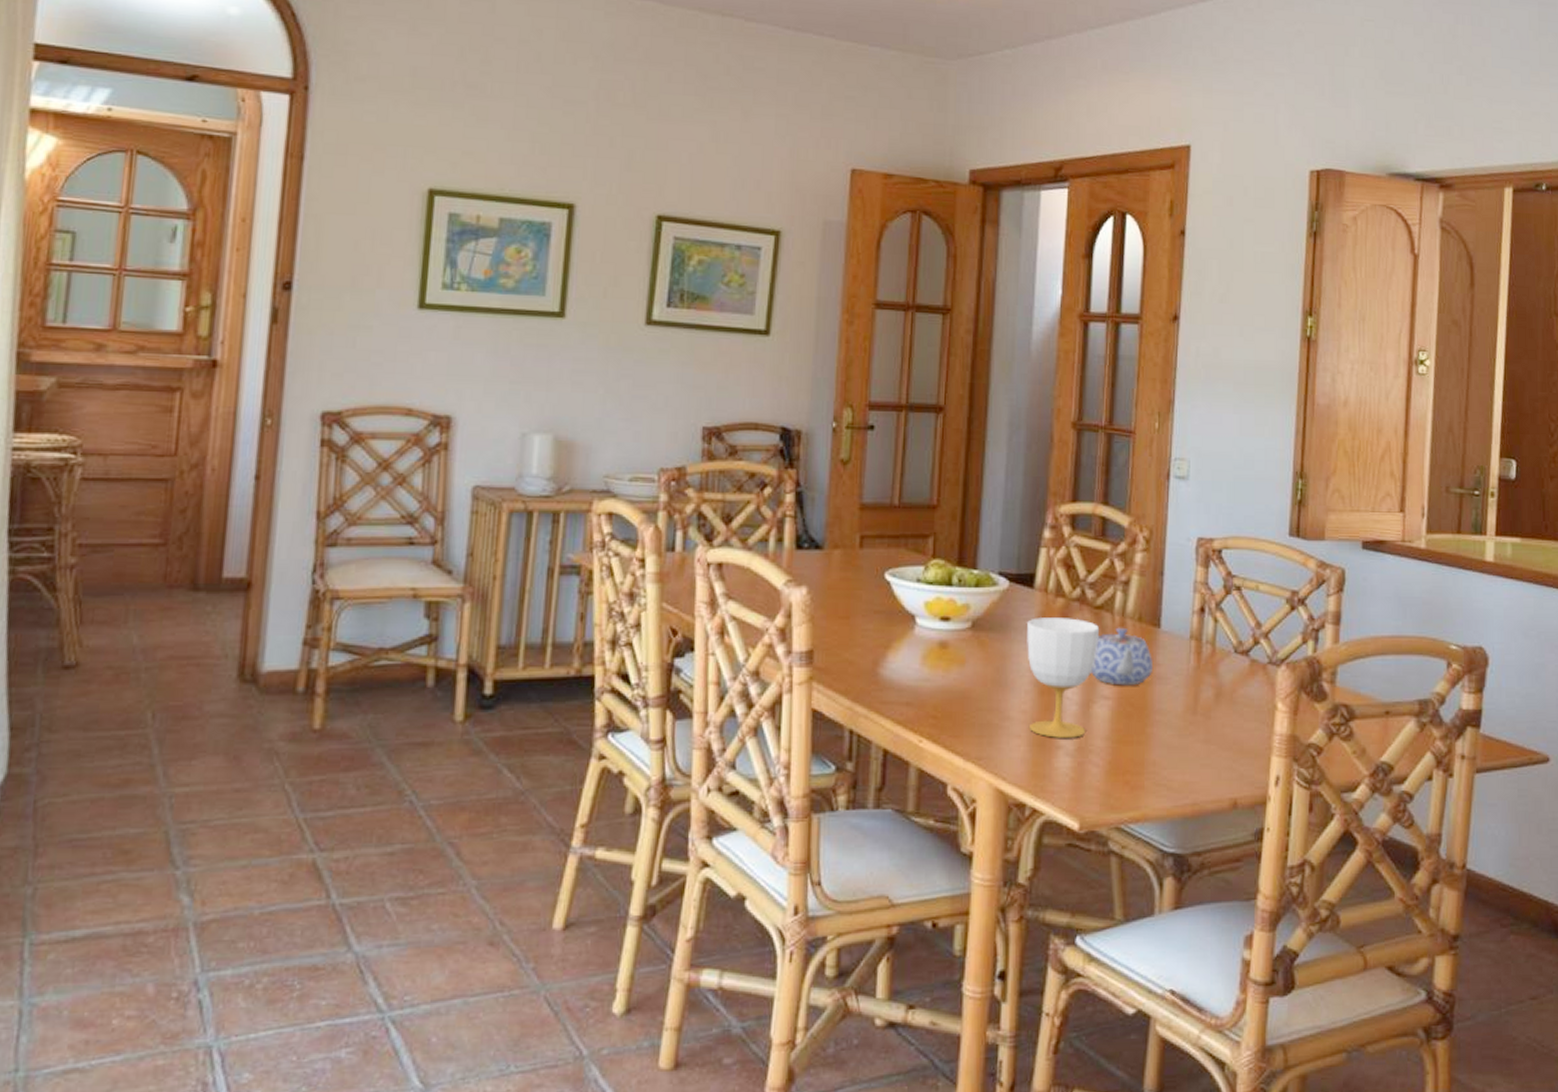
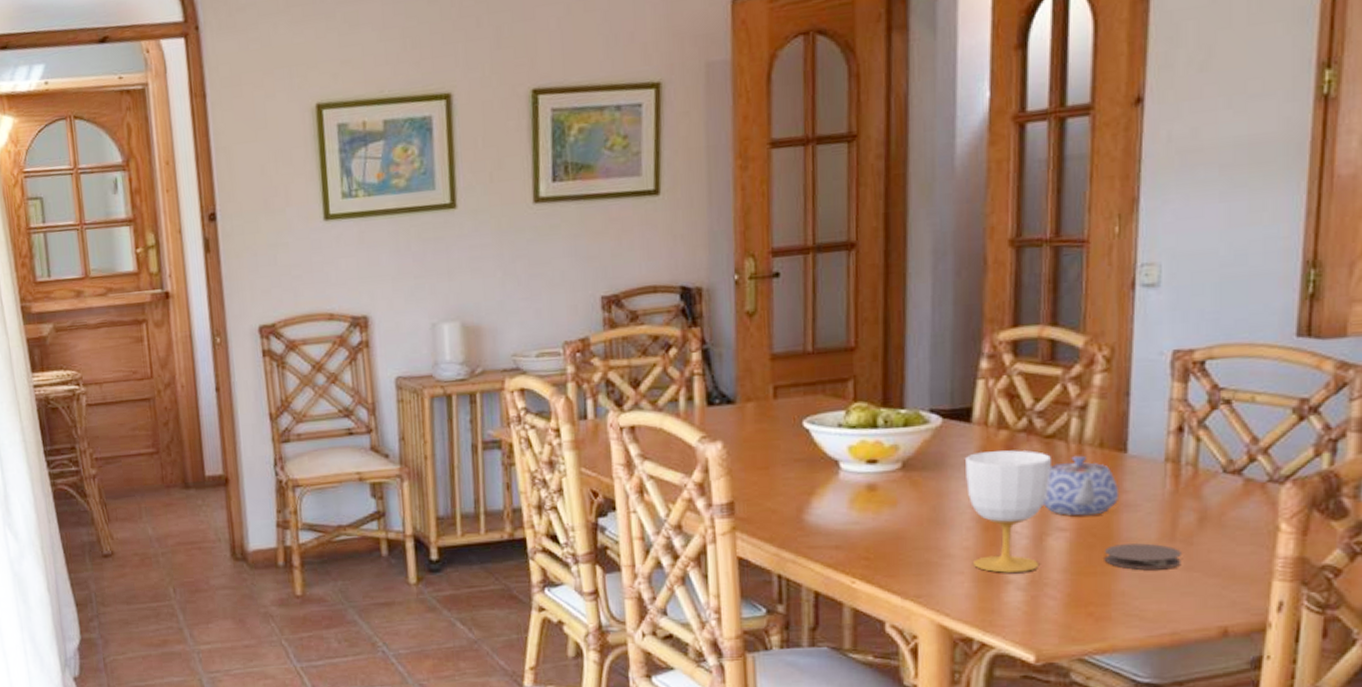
coaster: none [1139,715,1201,742] -> present [1104,543,1181,570]

